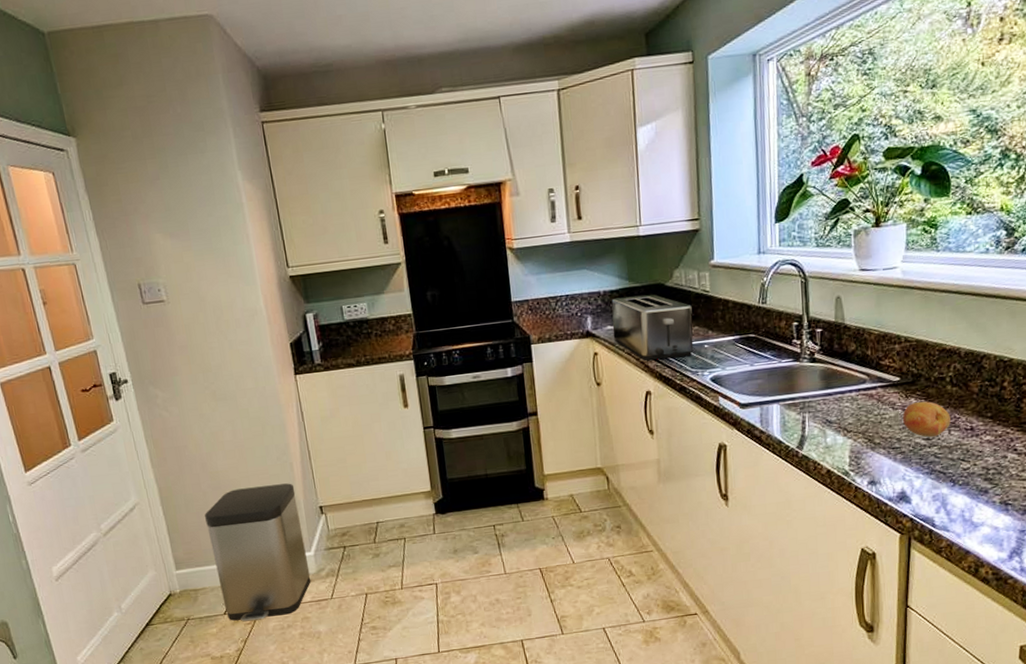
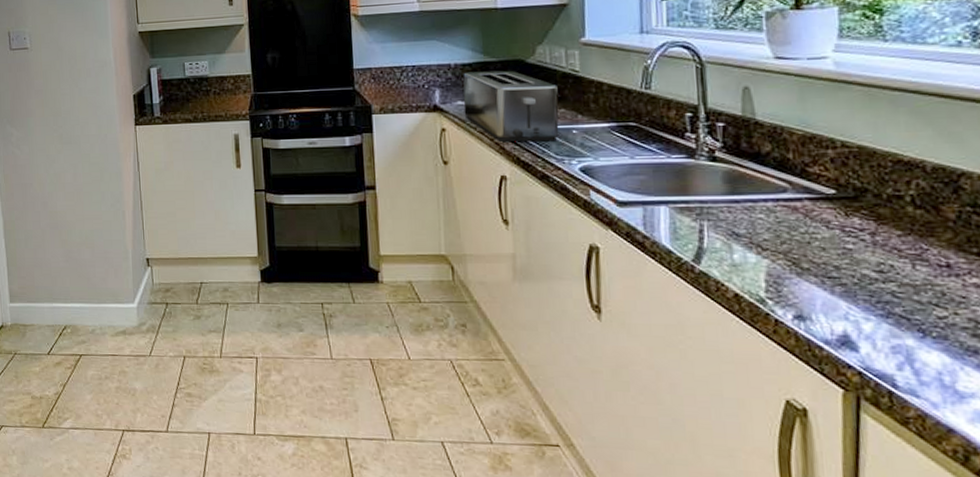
pedal bin: present [204,483,311,622] -> none [40,231,132,366]
fruit: present [903,401,951,438] -> none [842,222,915,270]

